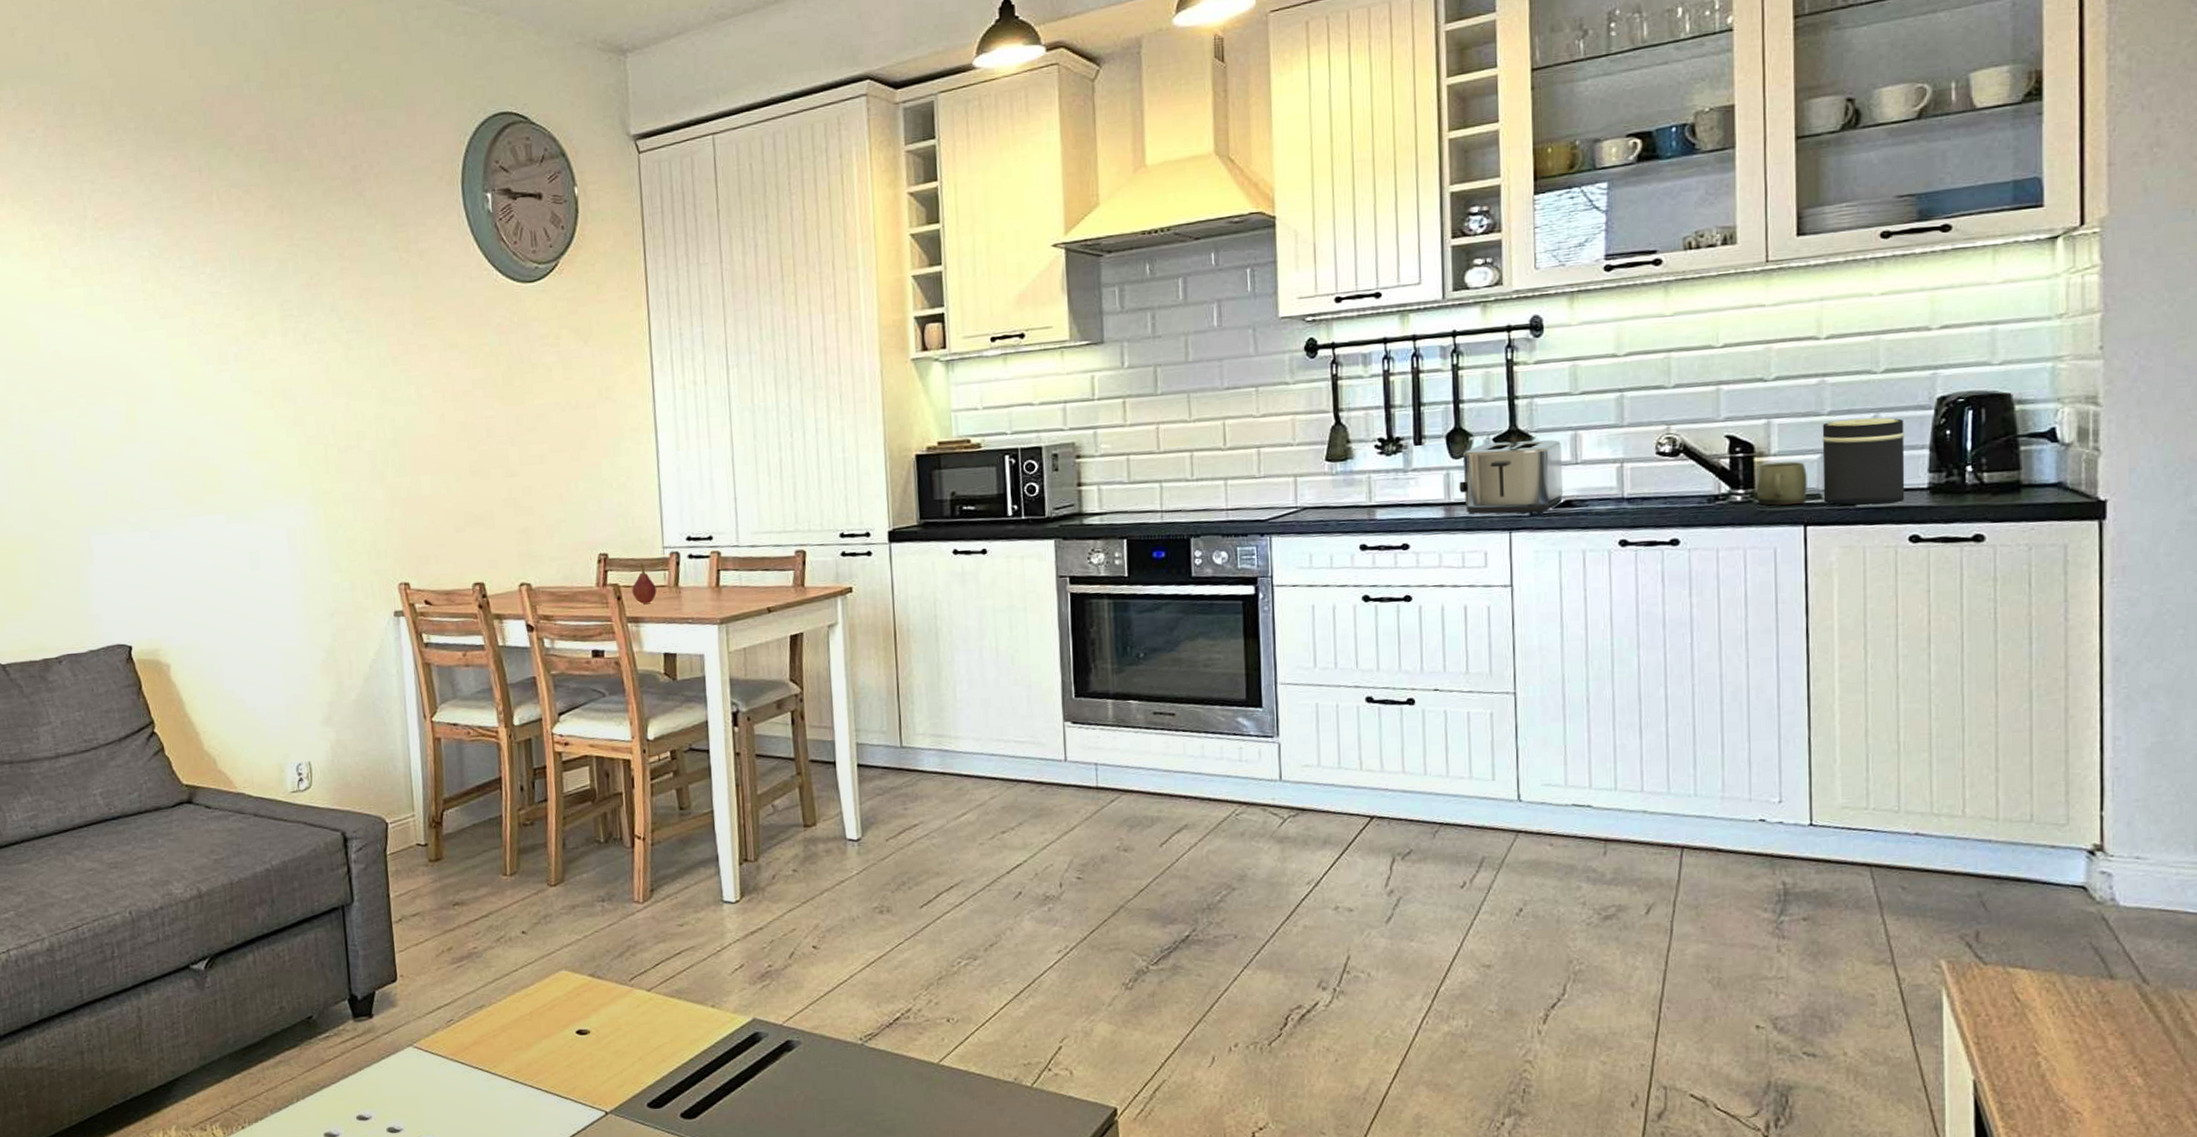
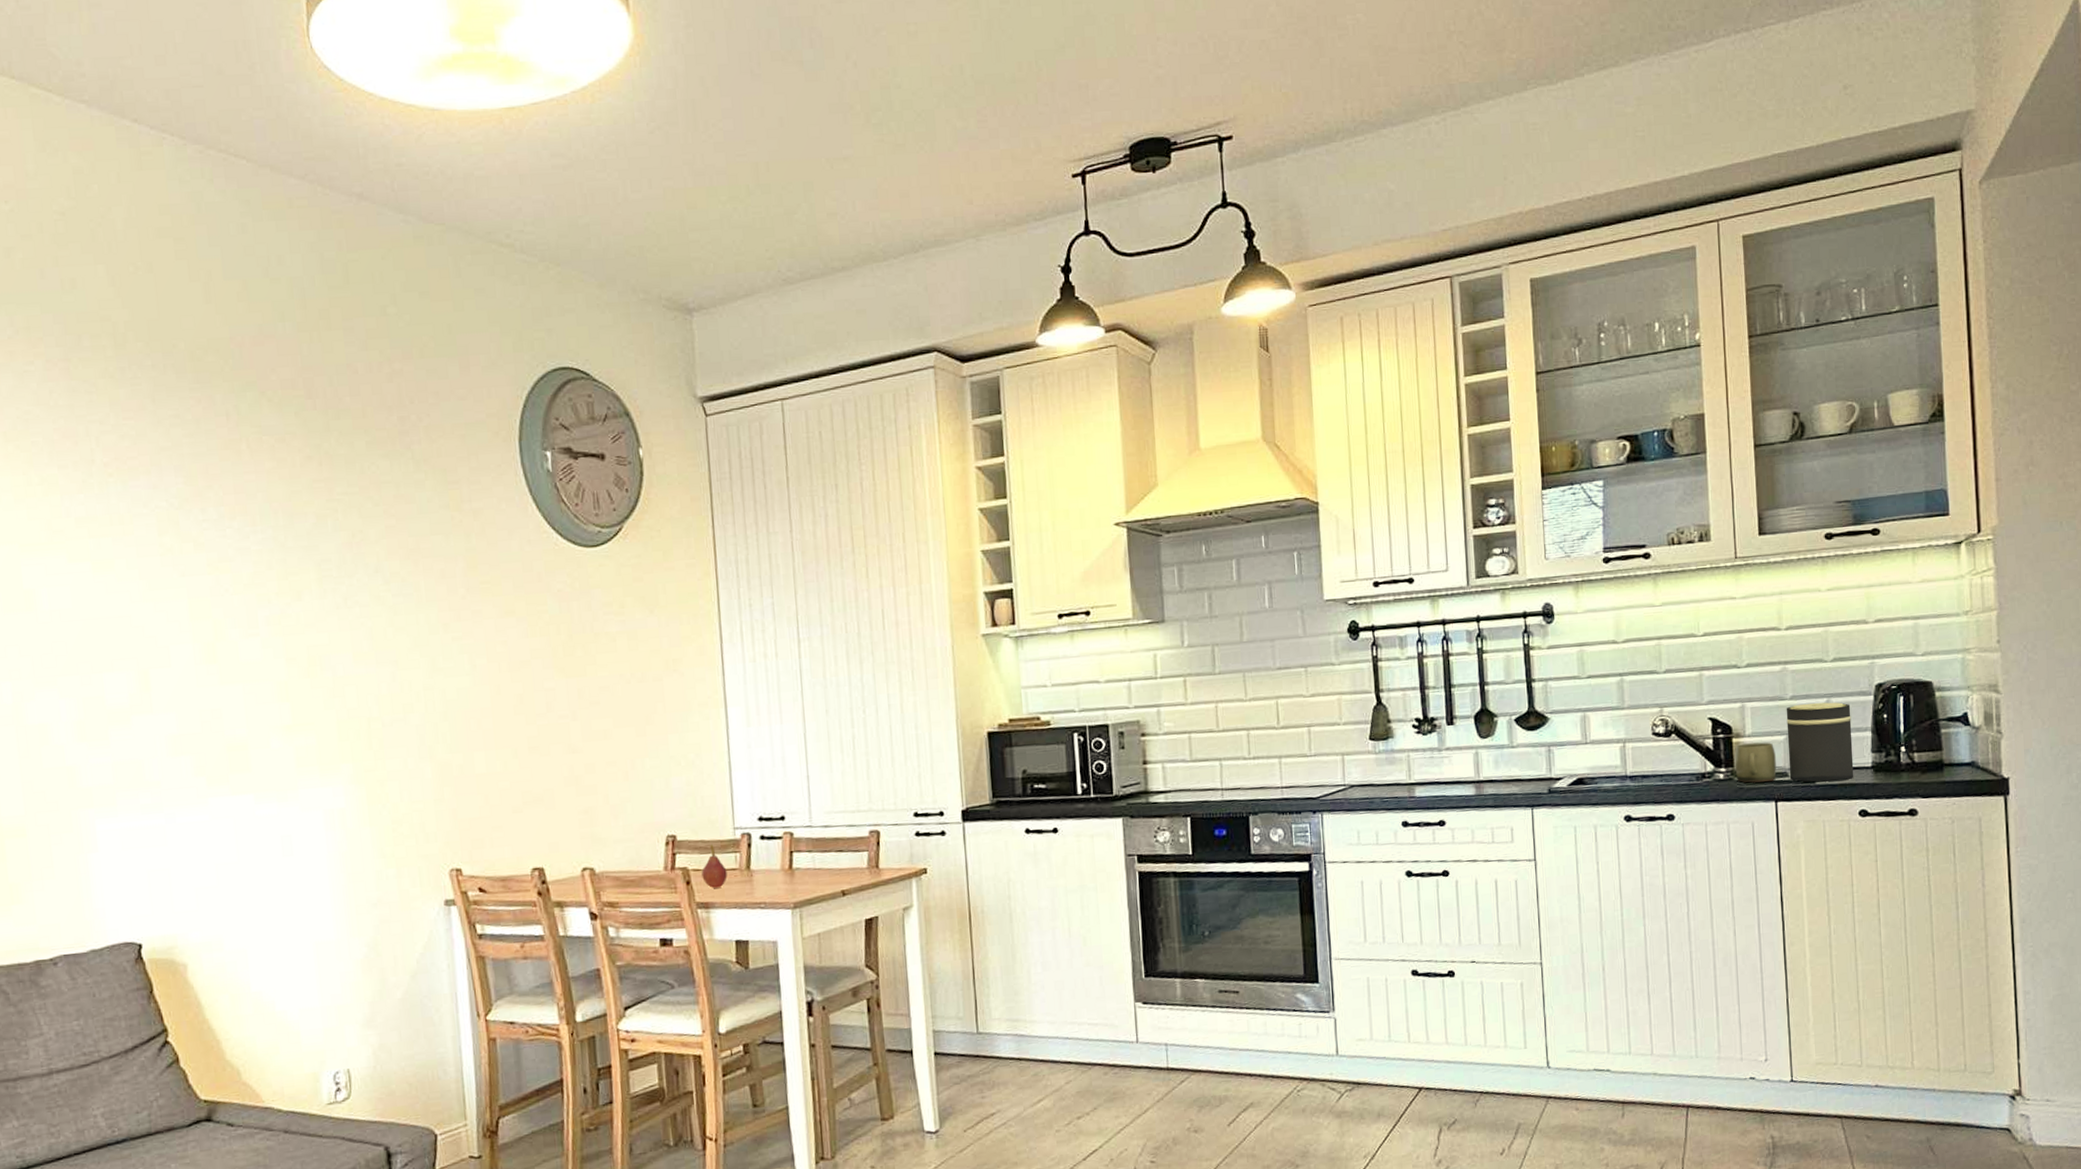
toaster: present [1459,439,1564,515] -> none [1487,720,1576,792]

